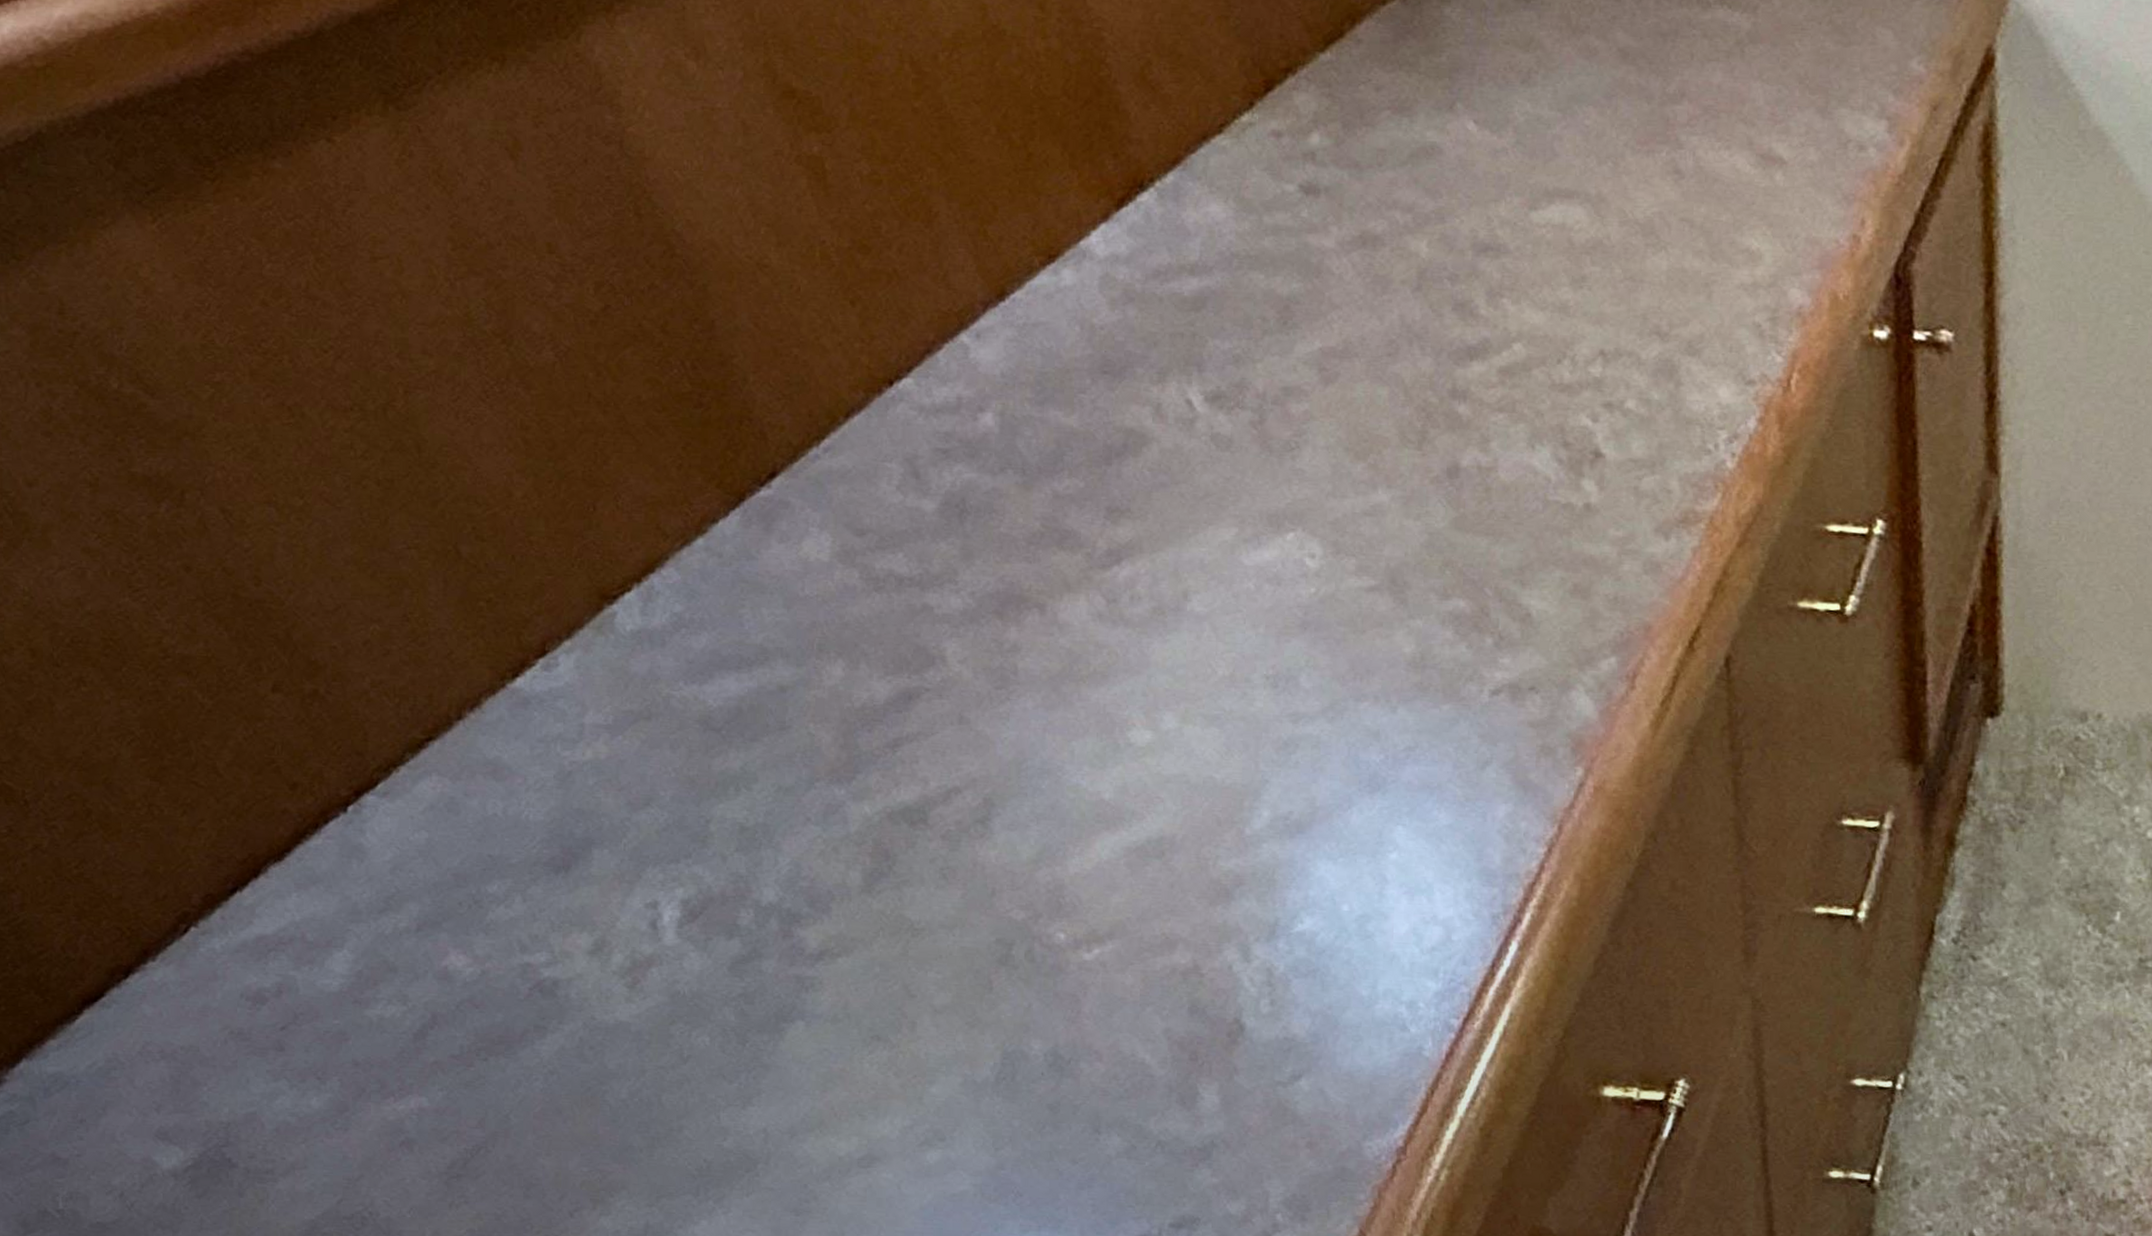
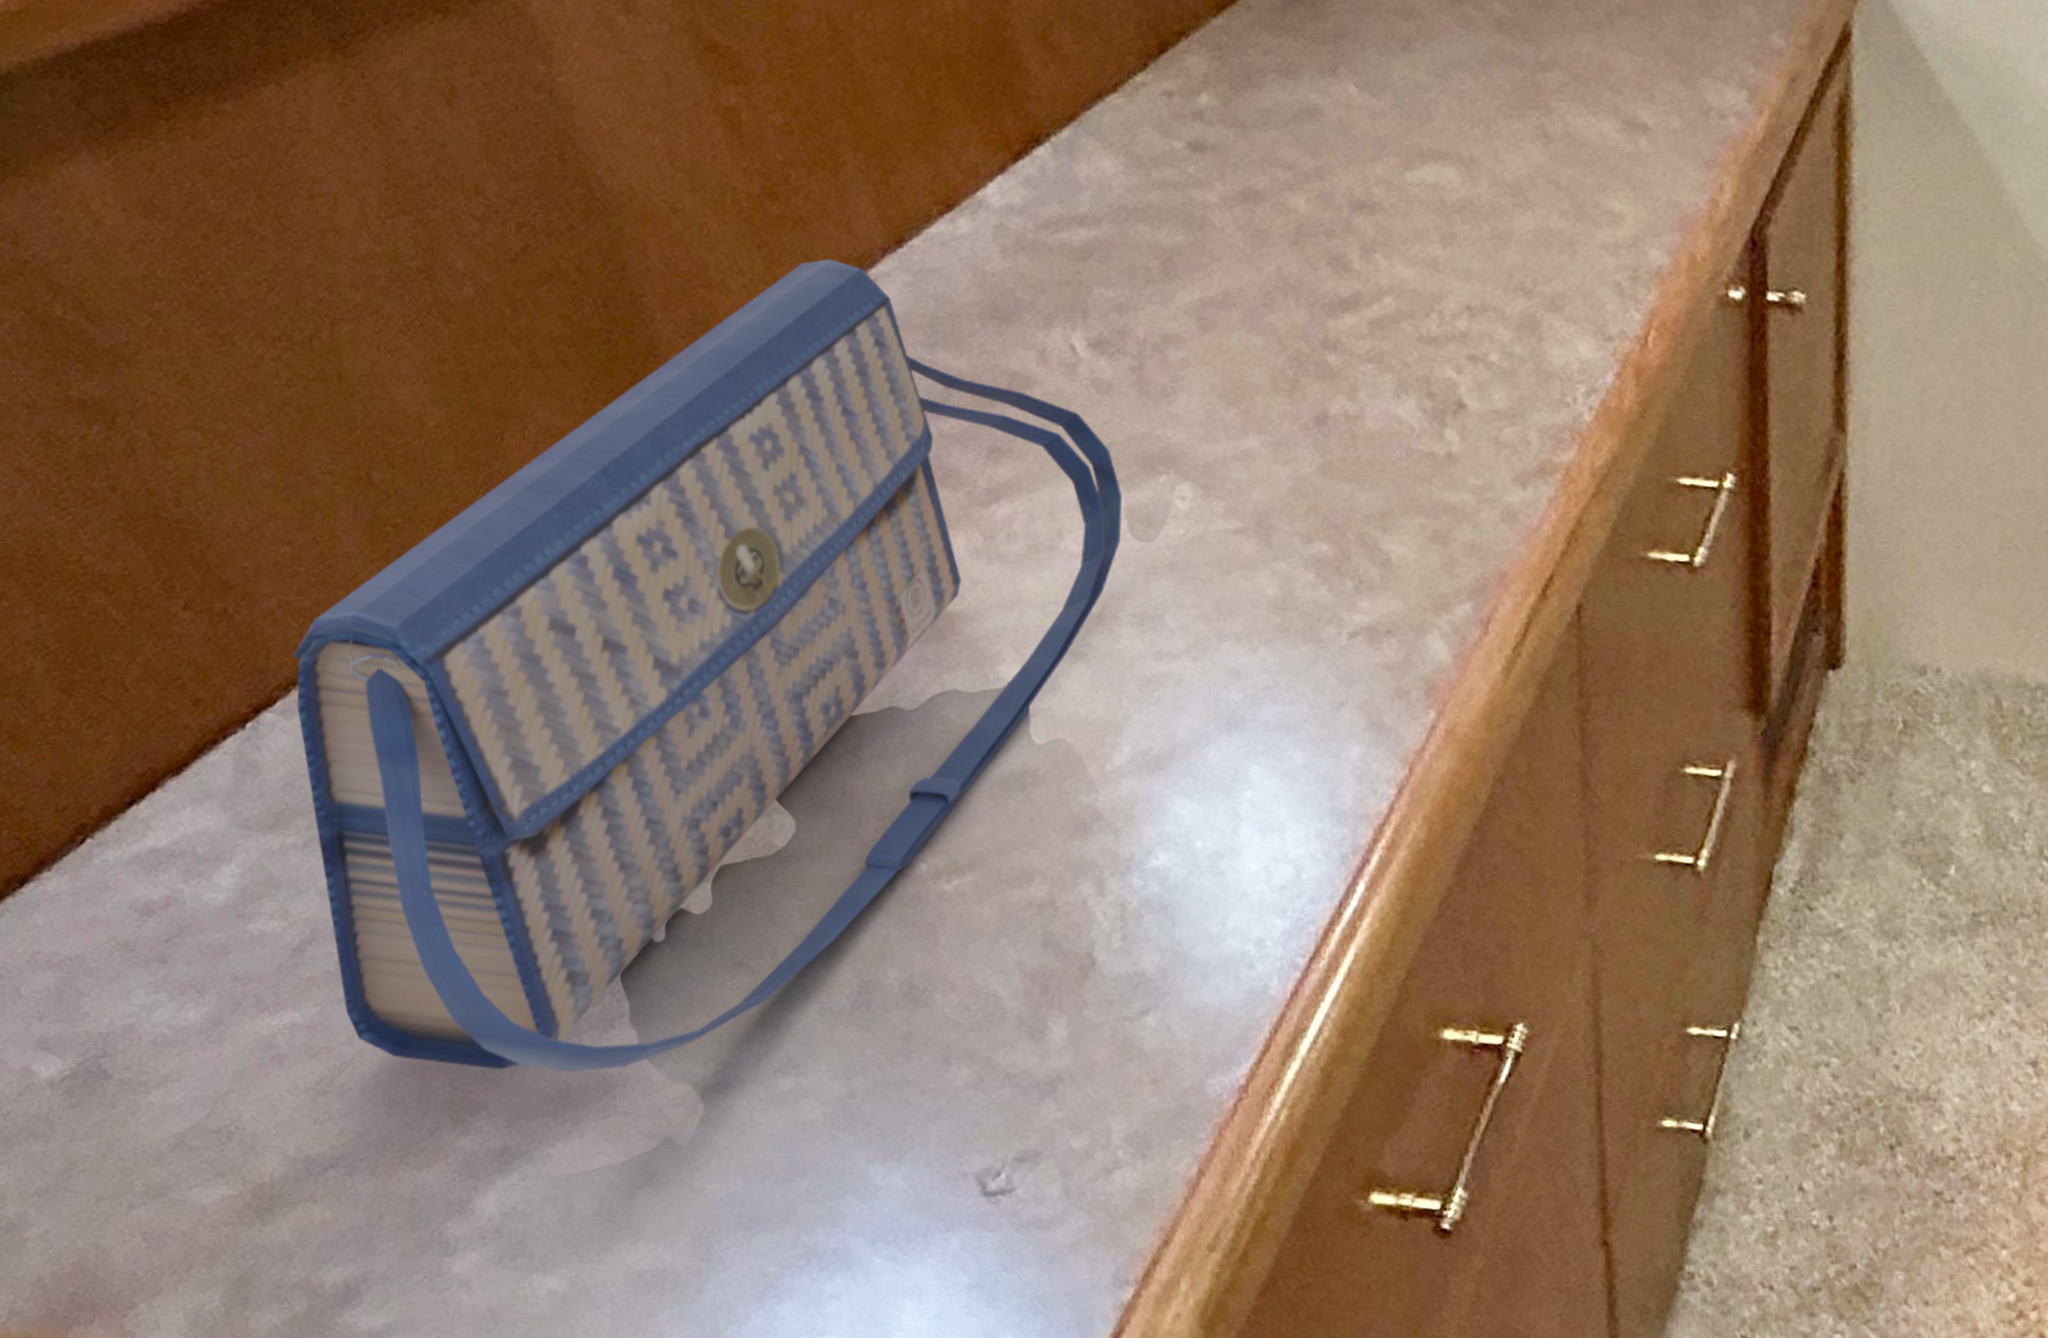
handbag: none [392,314,1250,1150] -> present [294,259,1123,1073]

